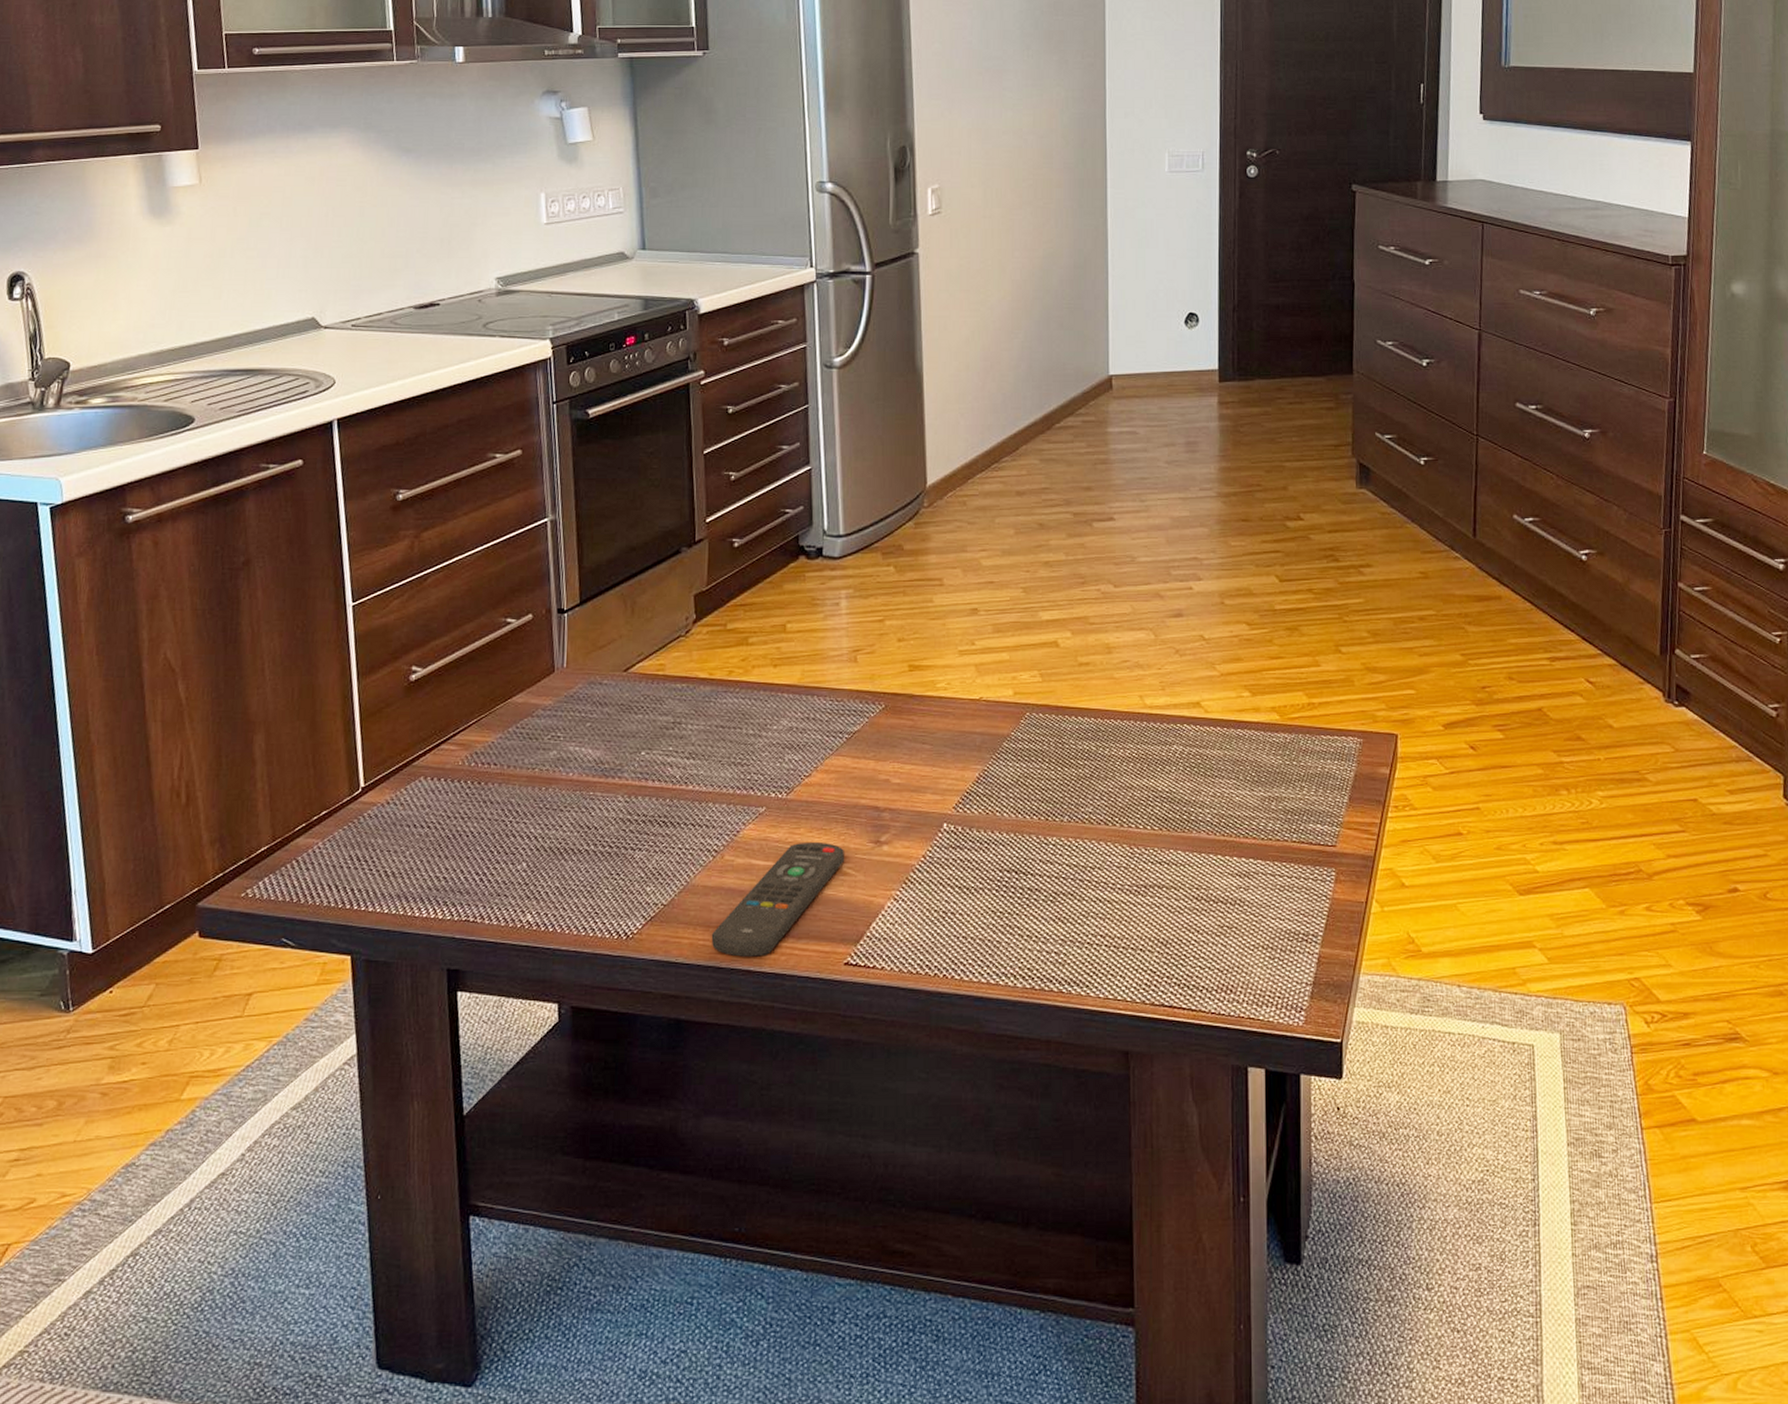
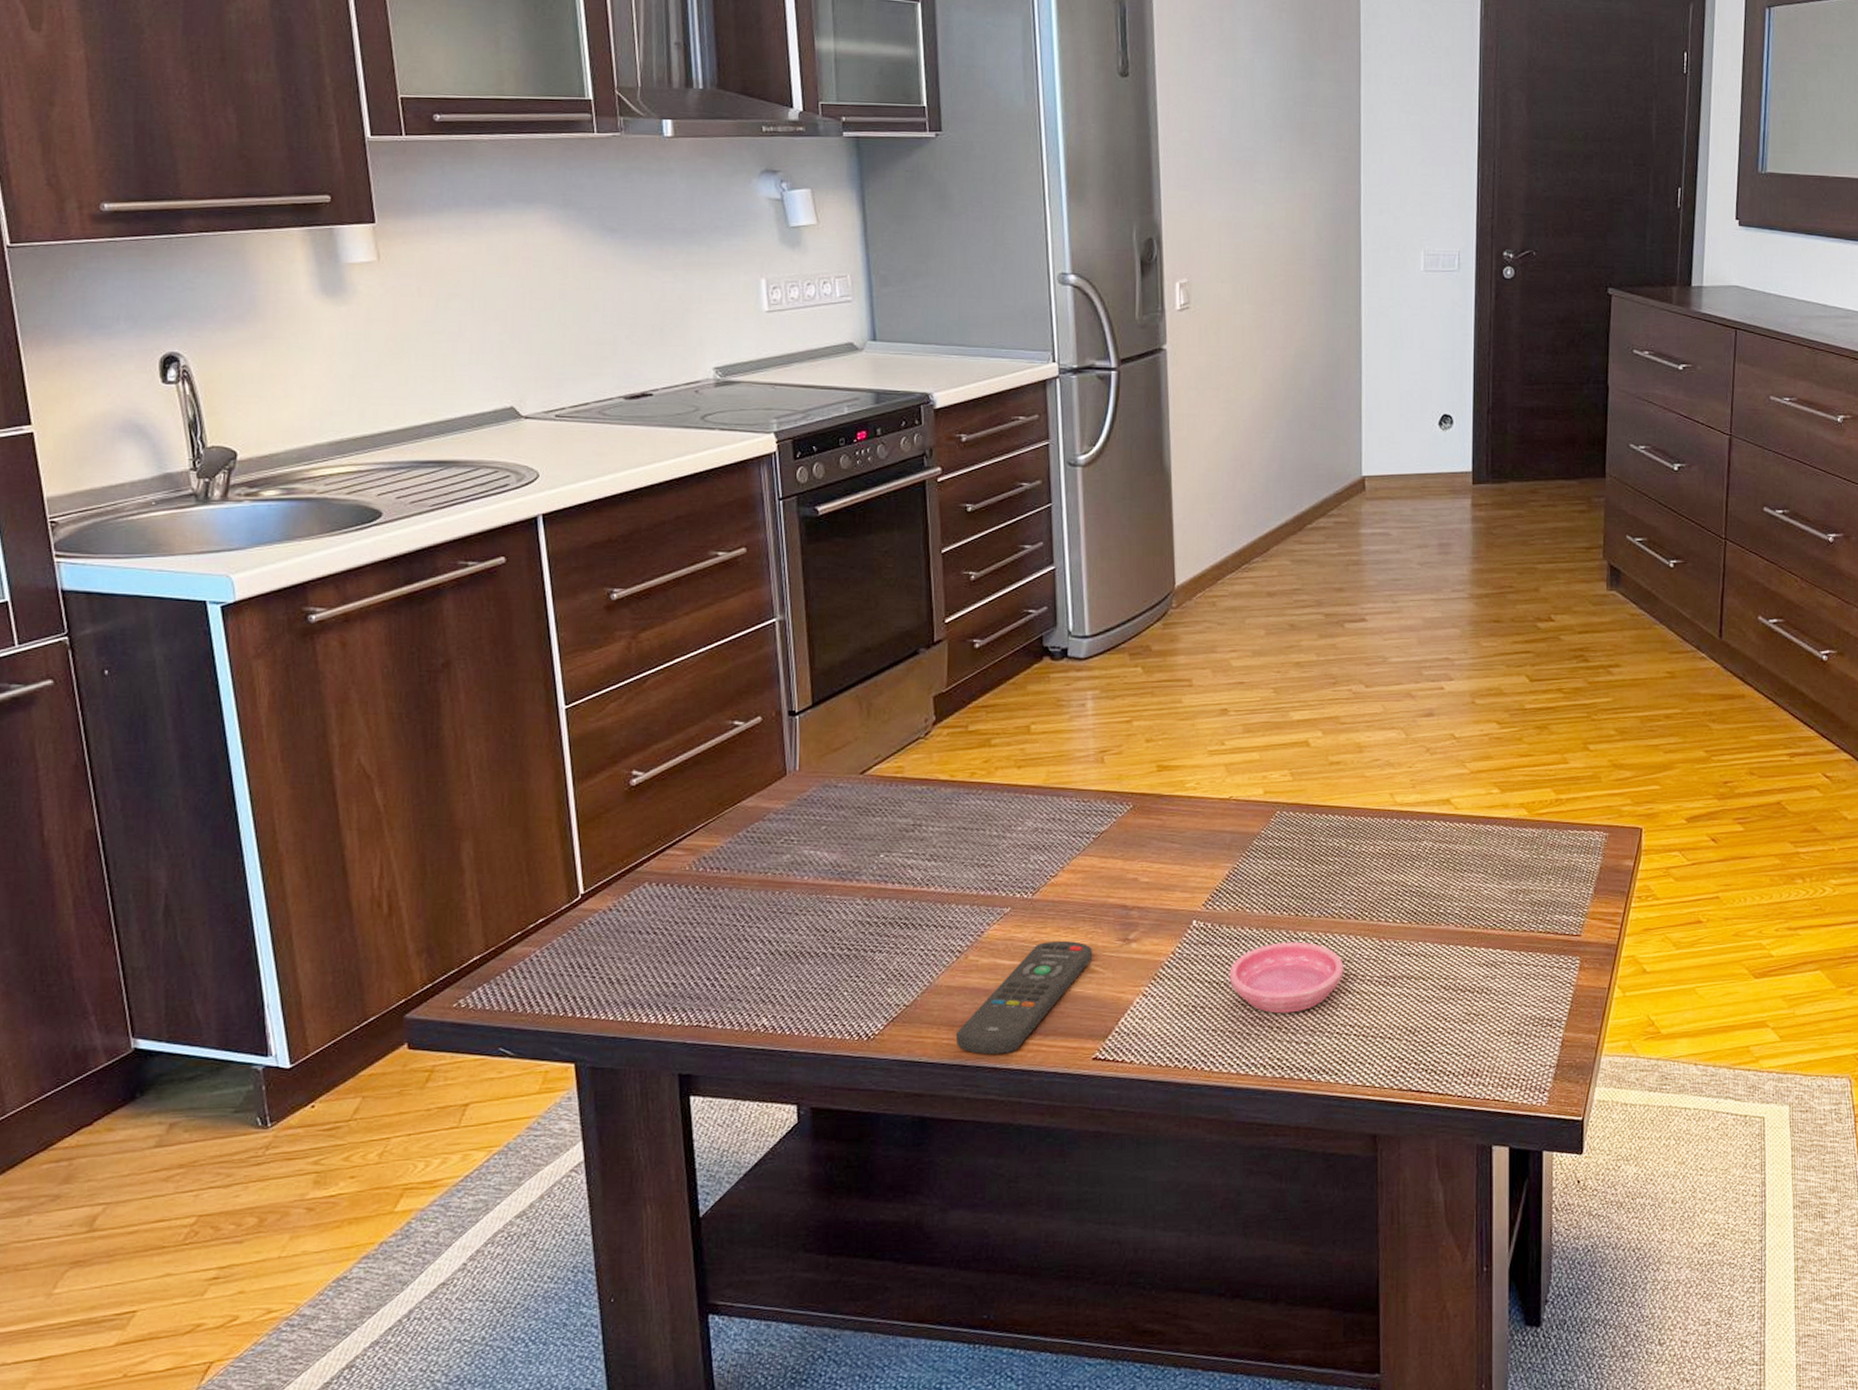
saucer: none [979,847,1094,921] -> present [1229,942,1343,1014]

